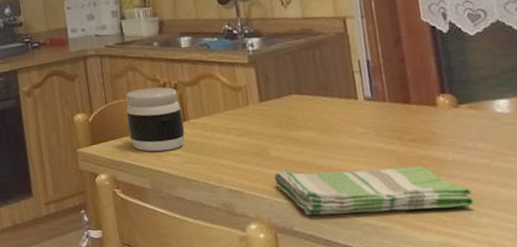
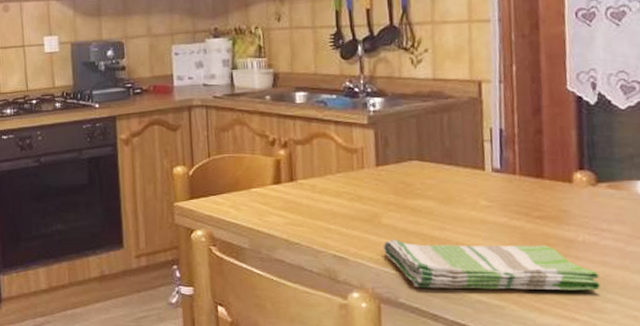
jar: present [126,87,185,152] -> none [229,143,292,211]

